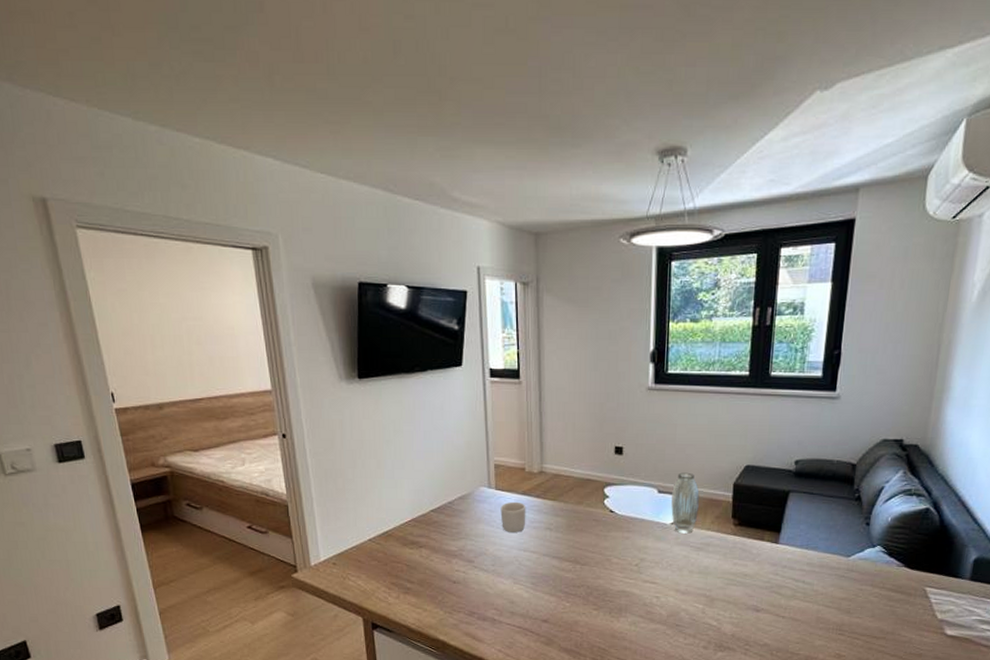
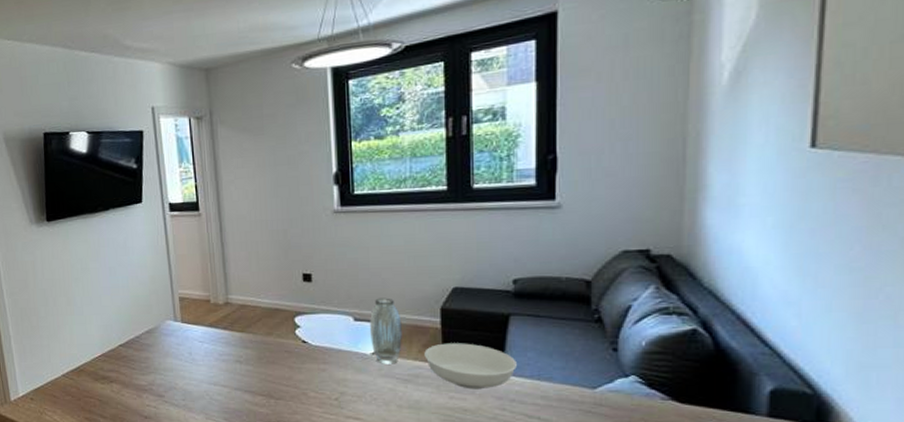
cup: present [500,501,526,532] -> none [187,334,215,366]
bowl: none [716,515,791,557] -> present [424,343,517,390]

